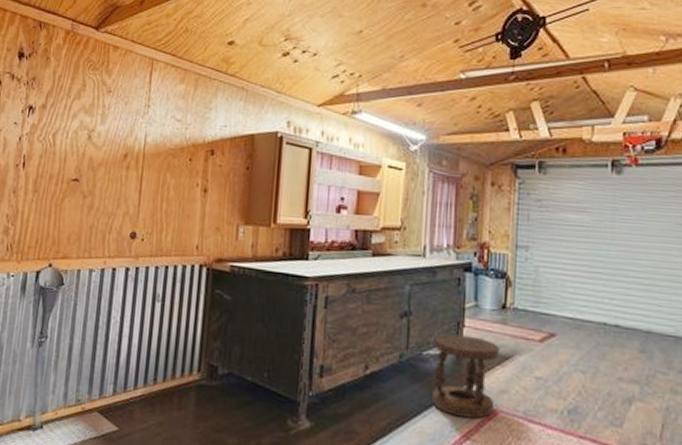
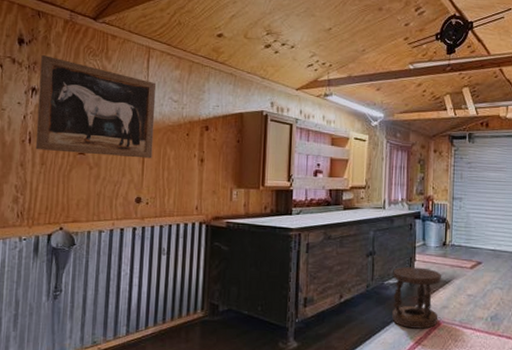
wall art: none [29,70,159,187] -> present [35,55,157,159]

